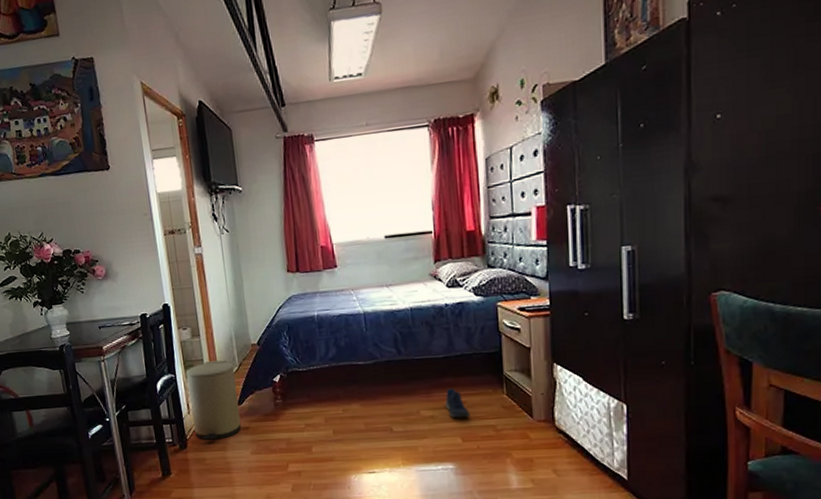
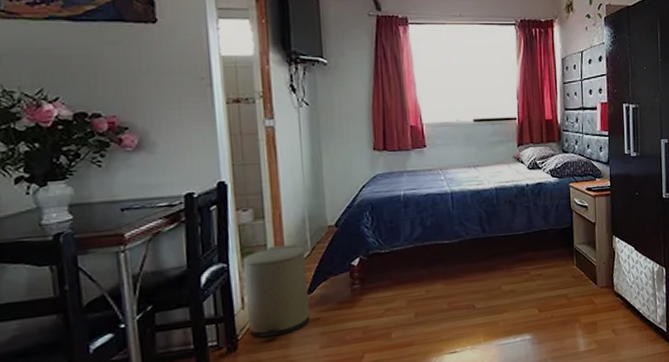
athletic shoe: present [445,388,471,418] -> none [524,262,546,291]

